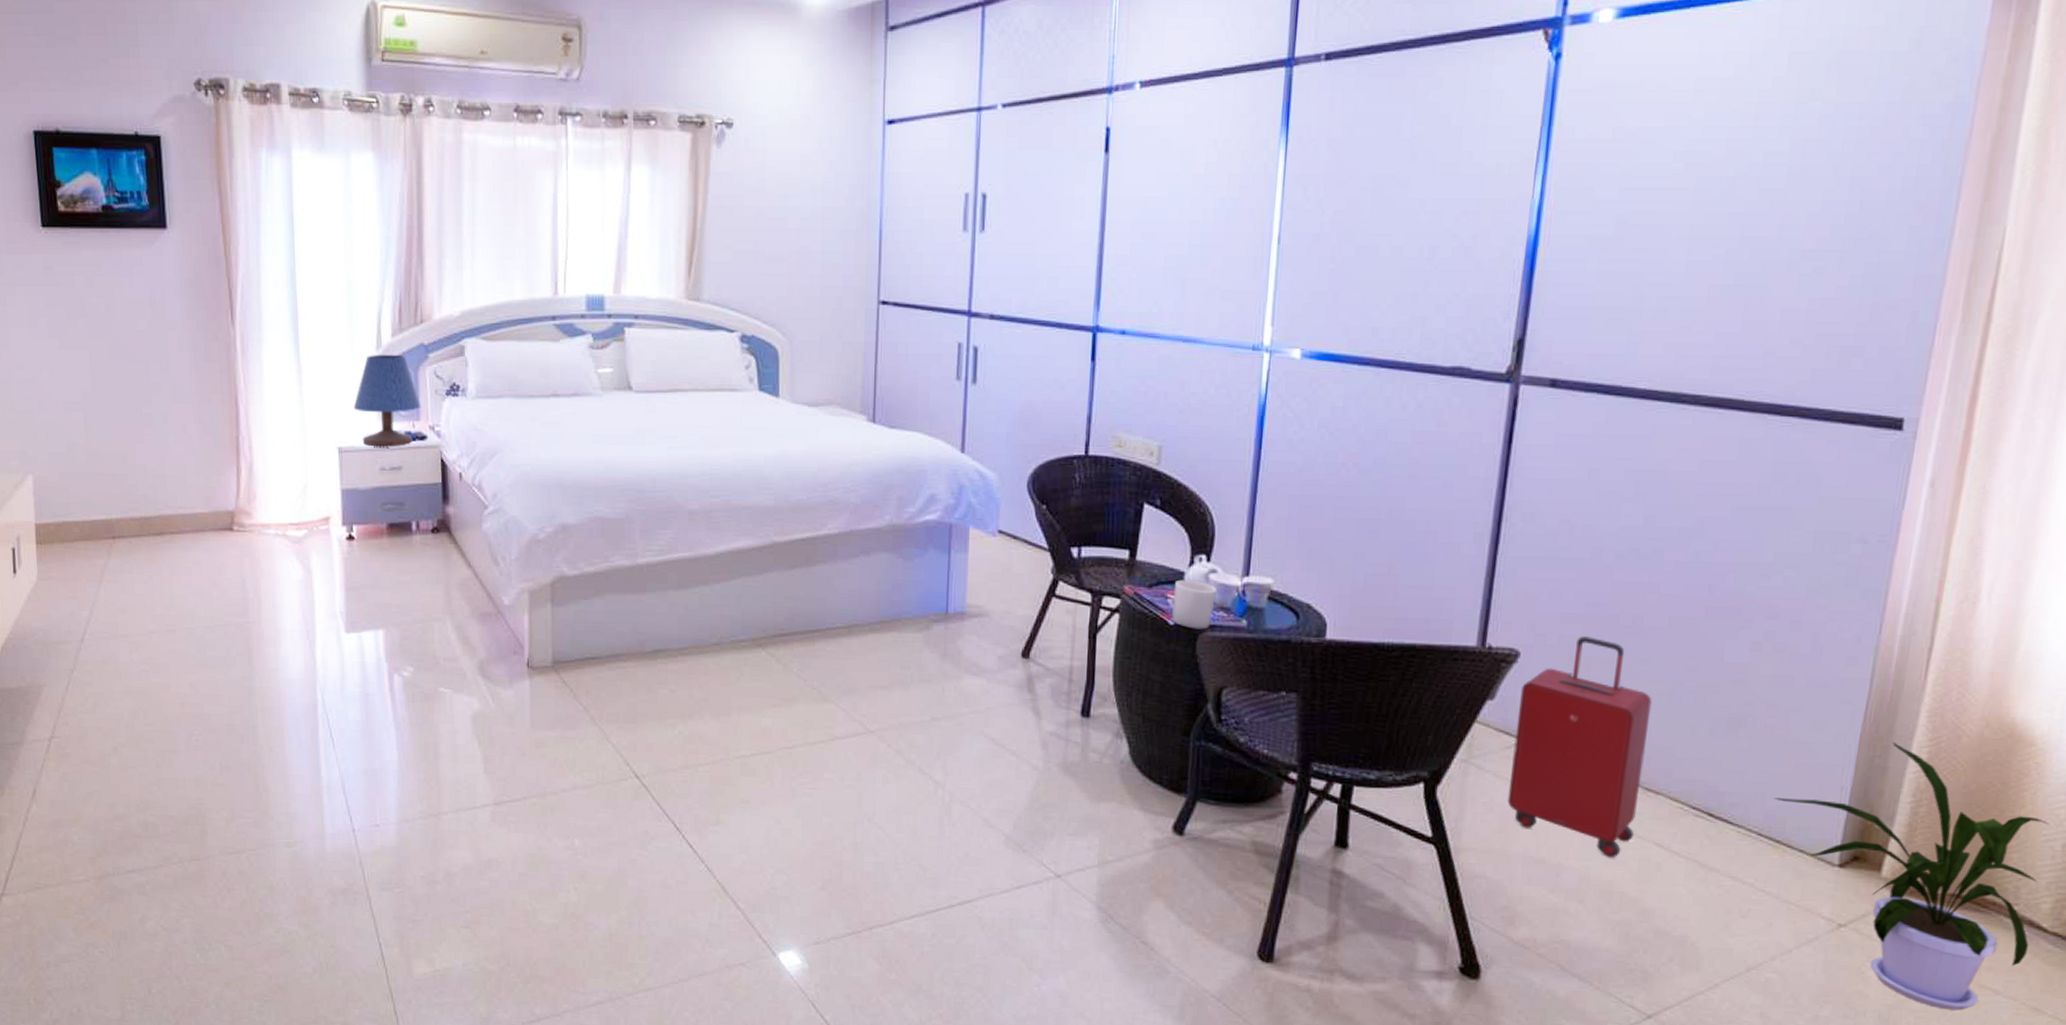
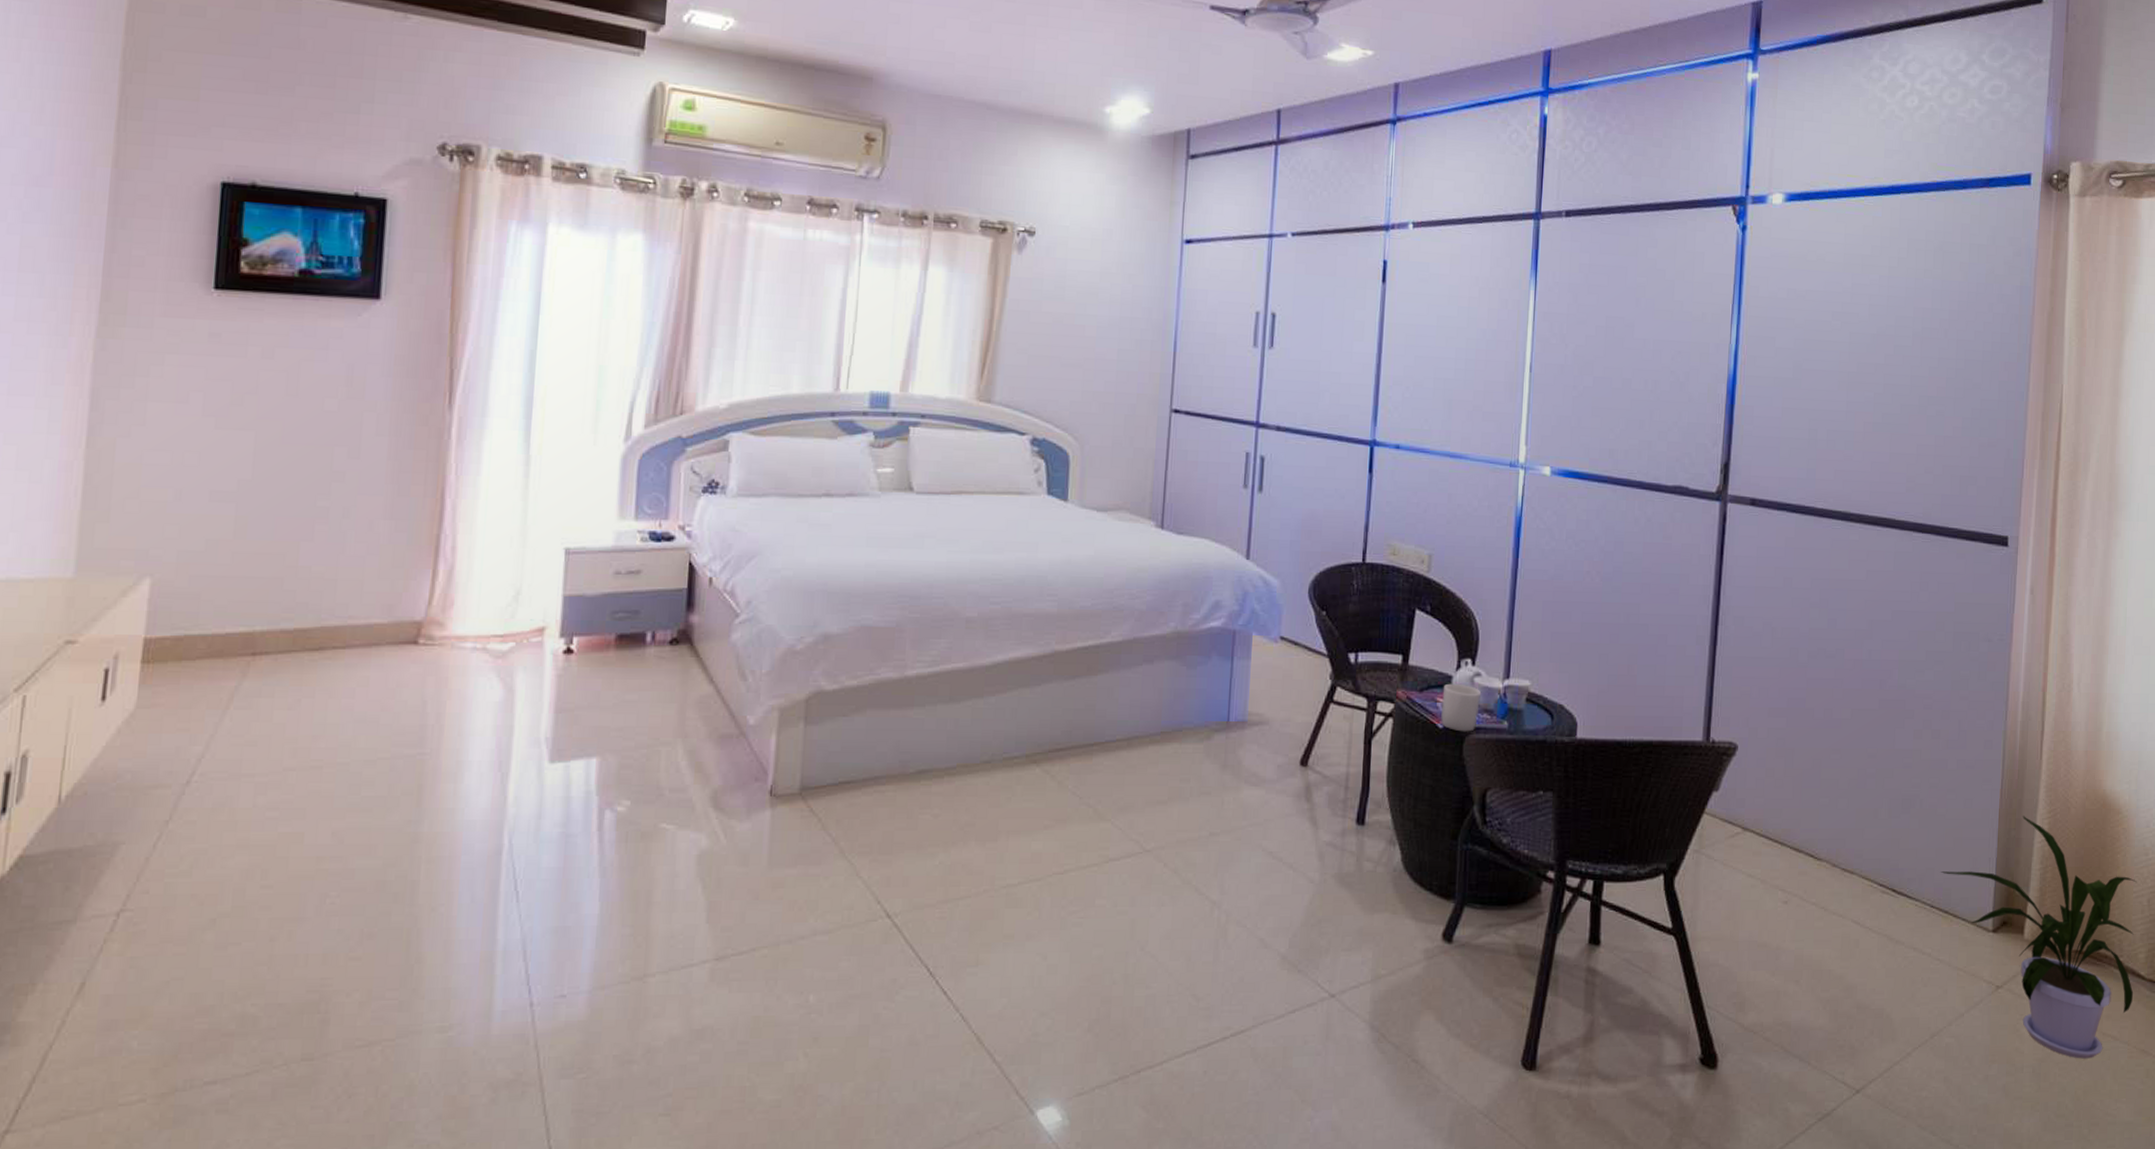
table lamp: present [353,354,421,446] -> none [589,446,672,548]
suitcase: present [1507,635,1652,857] -> none [1733,728,1843,937]

